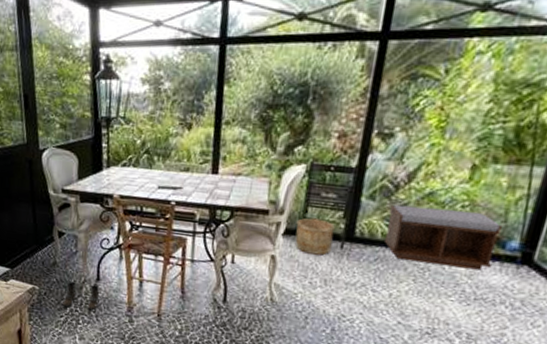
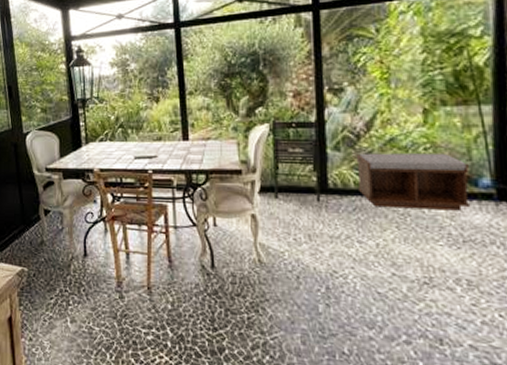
boots: present [63,281,100,311] -> none [52,259,88,289]
wooden bucket: present [295,217,335,256] -> none [269,173,308,210]

